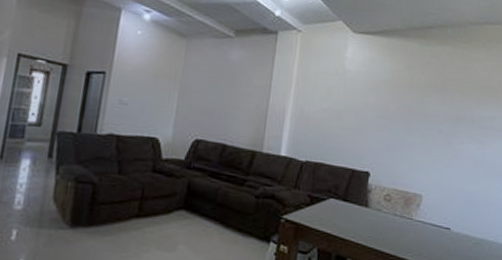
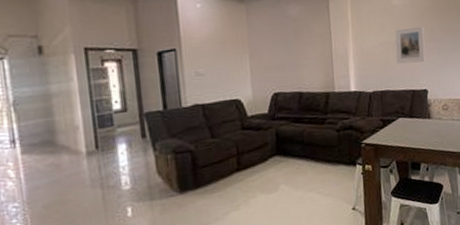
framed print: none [339,97,378,139] -> present [395,26,425,64]

